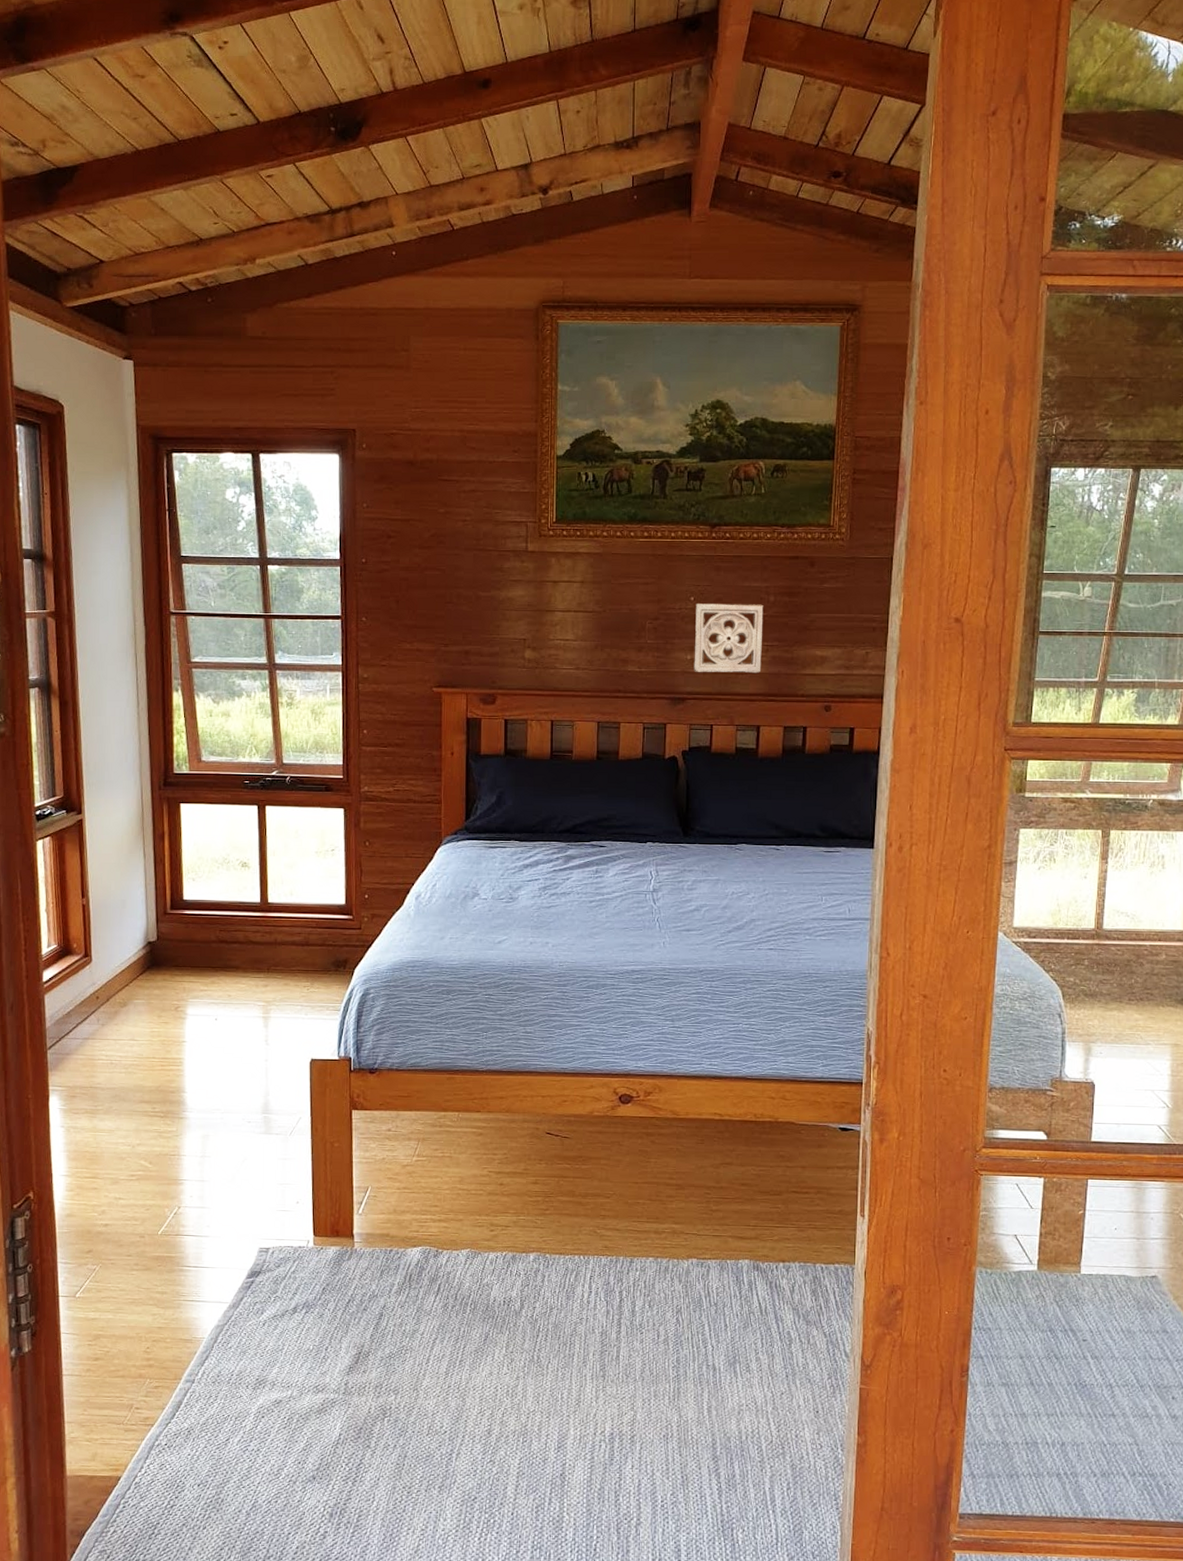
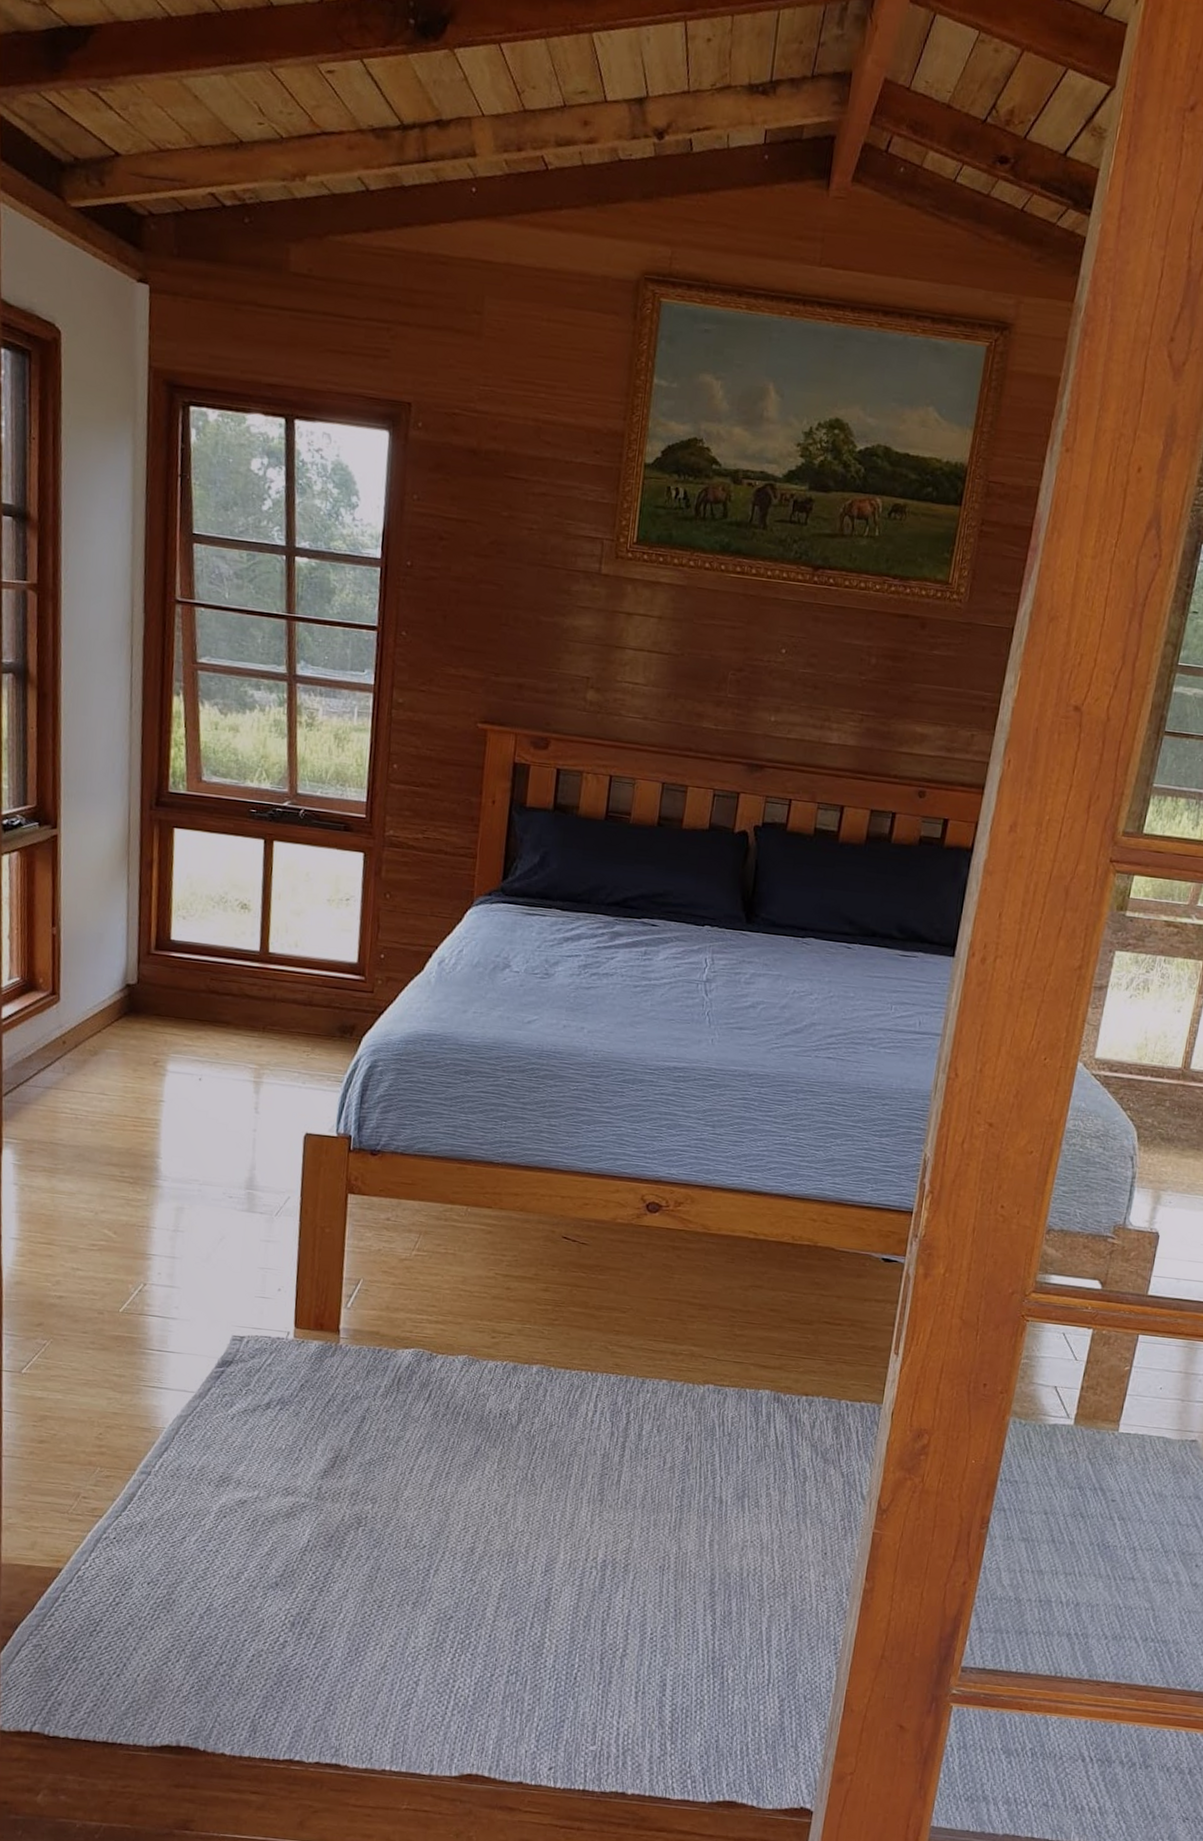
wall ornament: present [694,602,764,674] -> none [776,657,863,746]

